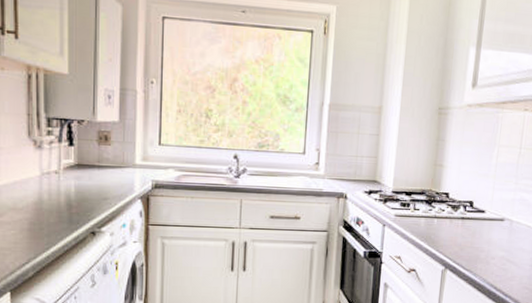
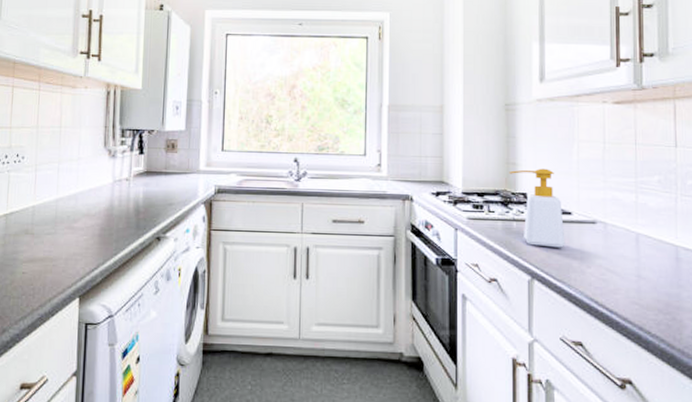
soap bottle: none [435,170,478,242] -> present [509,168,565,248]

